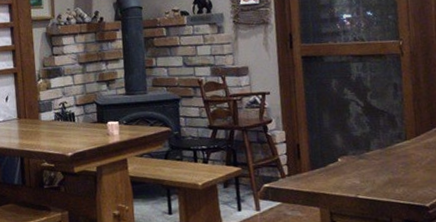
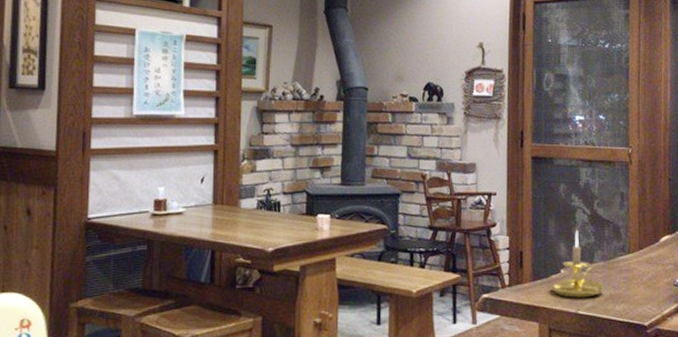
candle holder: none [327,121,383,184] -> present [549,230,604,298]

